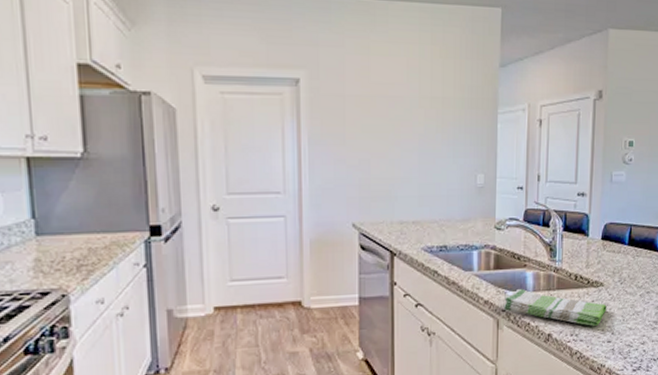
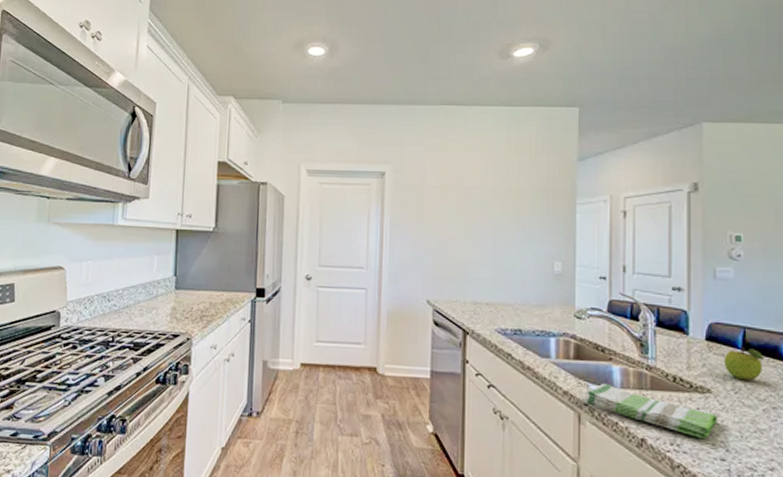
fruit: none [614,242,643,272] -> present [723,347,764,381]

